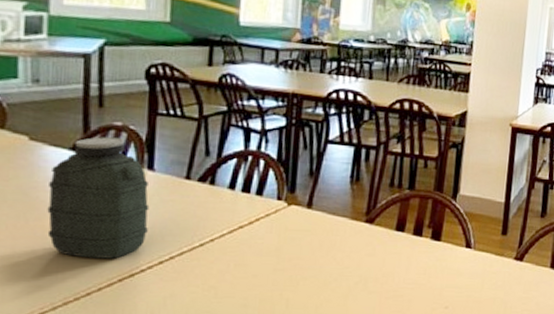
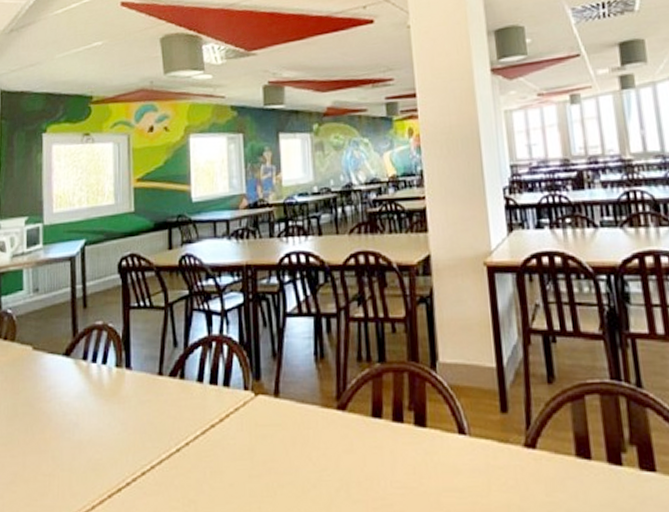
water jug: present [47,137,150,259] -> none [48,338,130,472]

